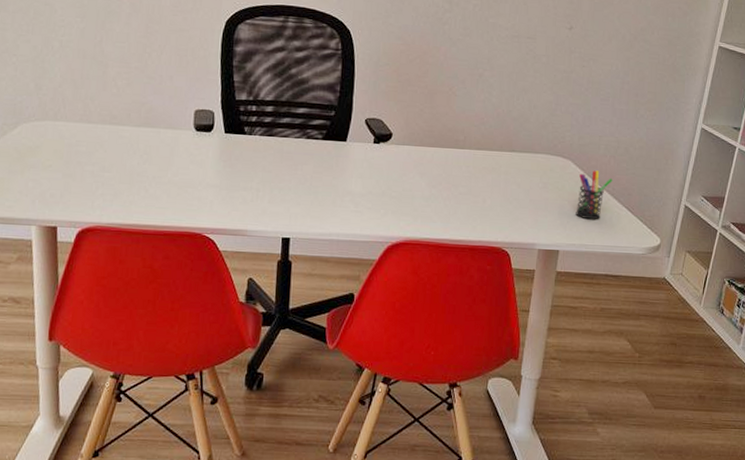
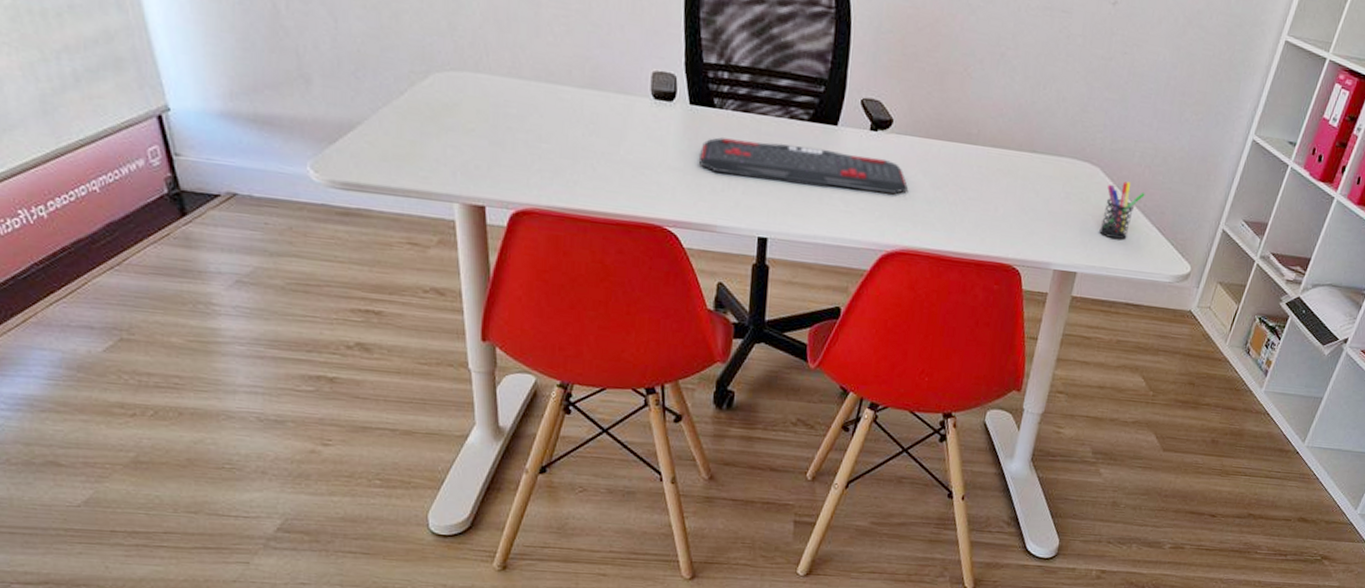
keyboard: none [232,158,408,194] -> present [698,137,909,194]

